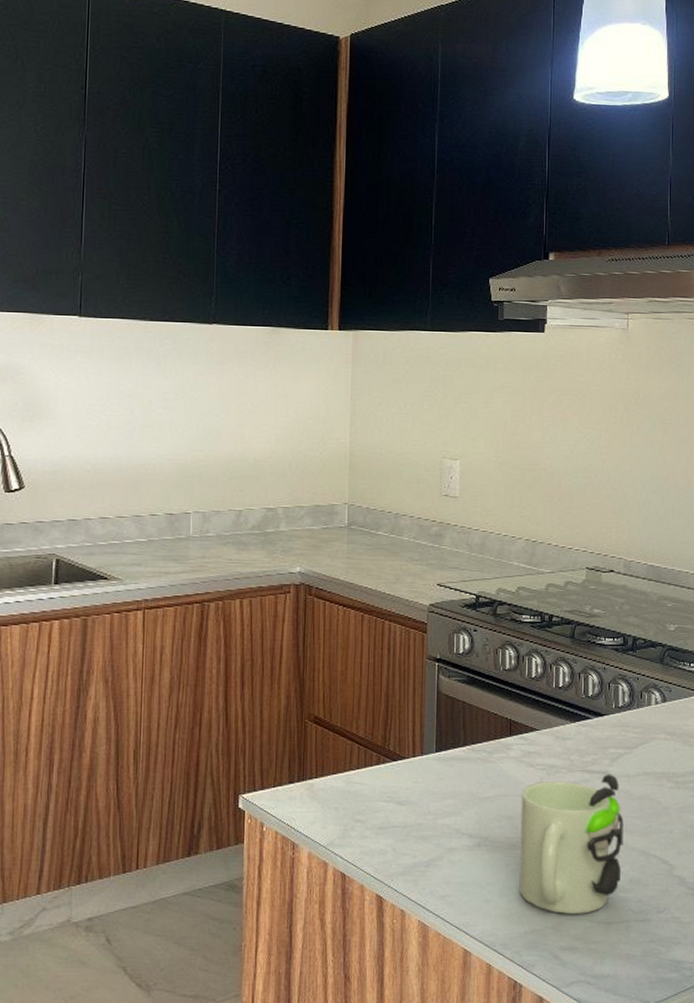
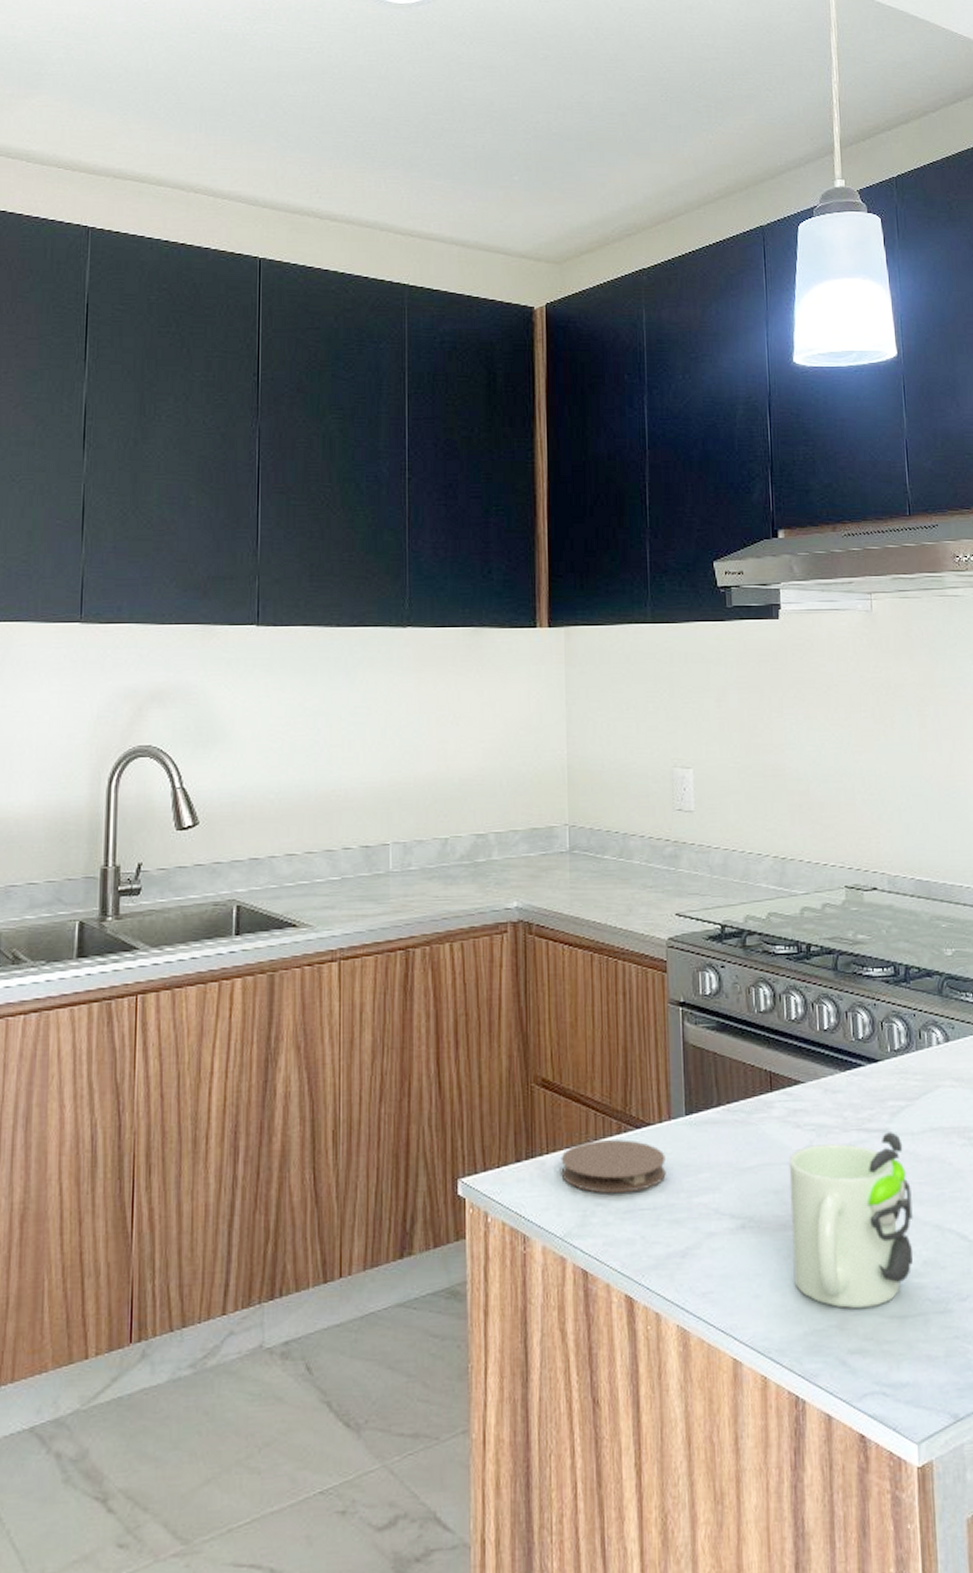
coaster: none [327,769,417,813] -> present [561,1139,666,1194]

